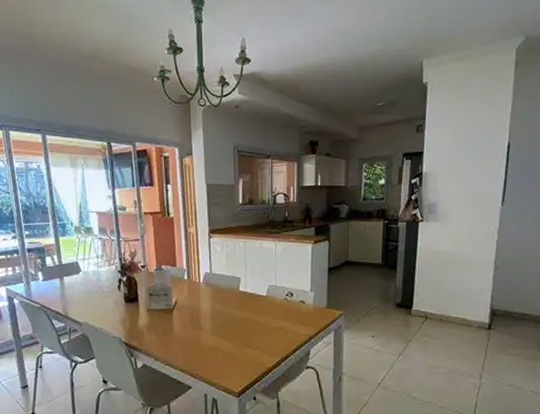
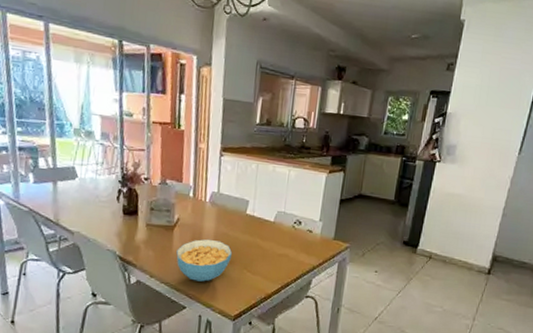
cereal bowl: none [177,318,230,361] -> present [176,239,233,282]

